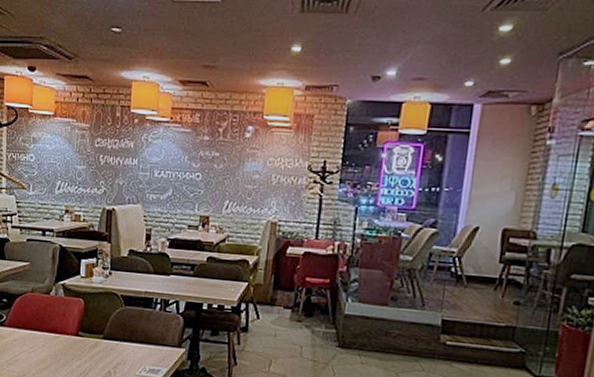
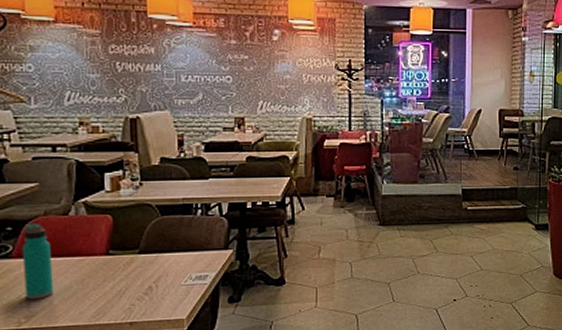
water bottle: none [12,297,34,366] -> present [21,223,54,300]

